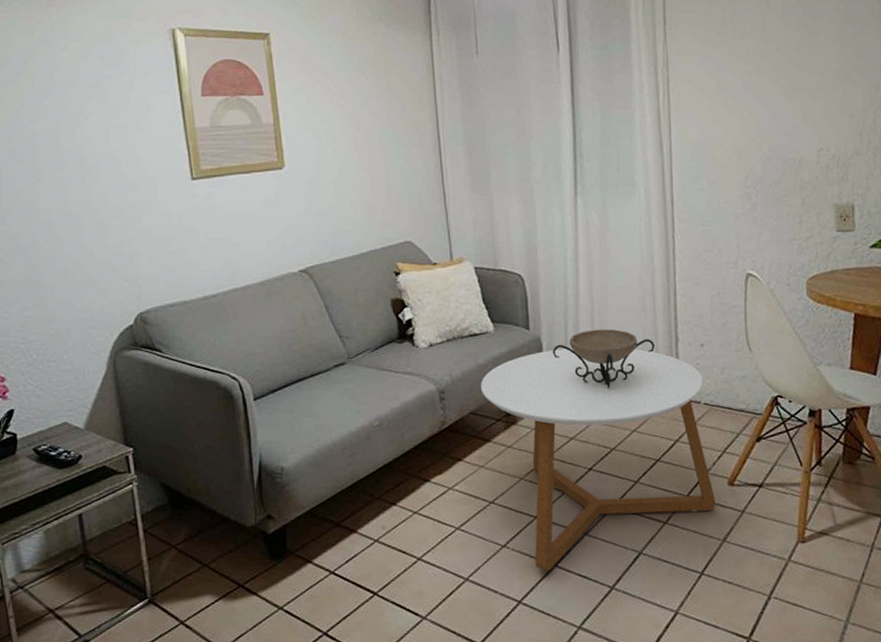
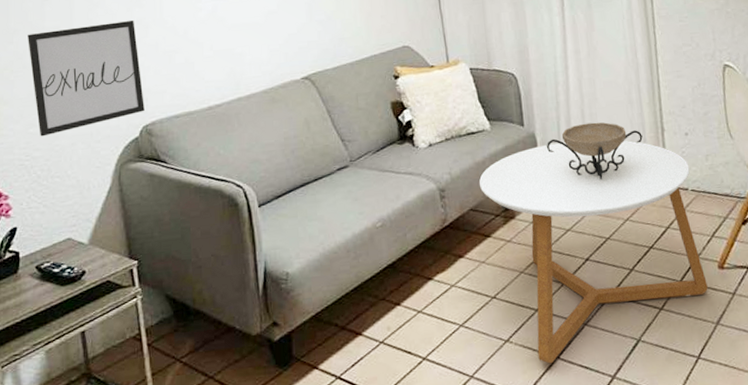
wall art: none [21,205,139,320] -> present [28,21,145,137]

